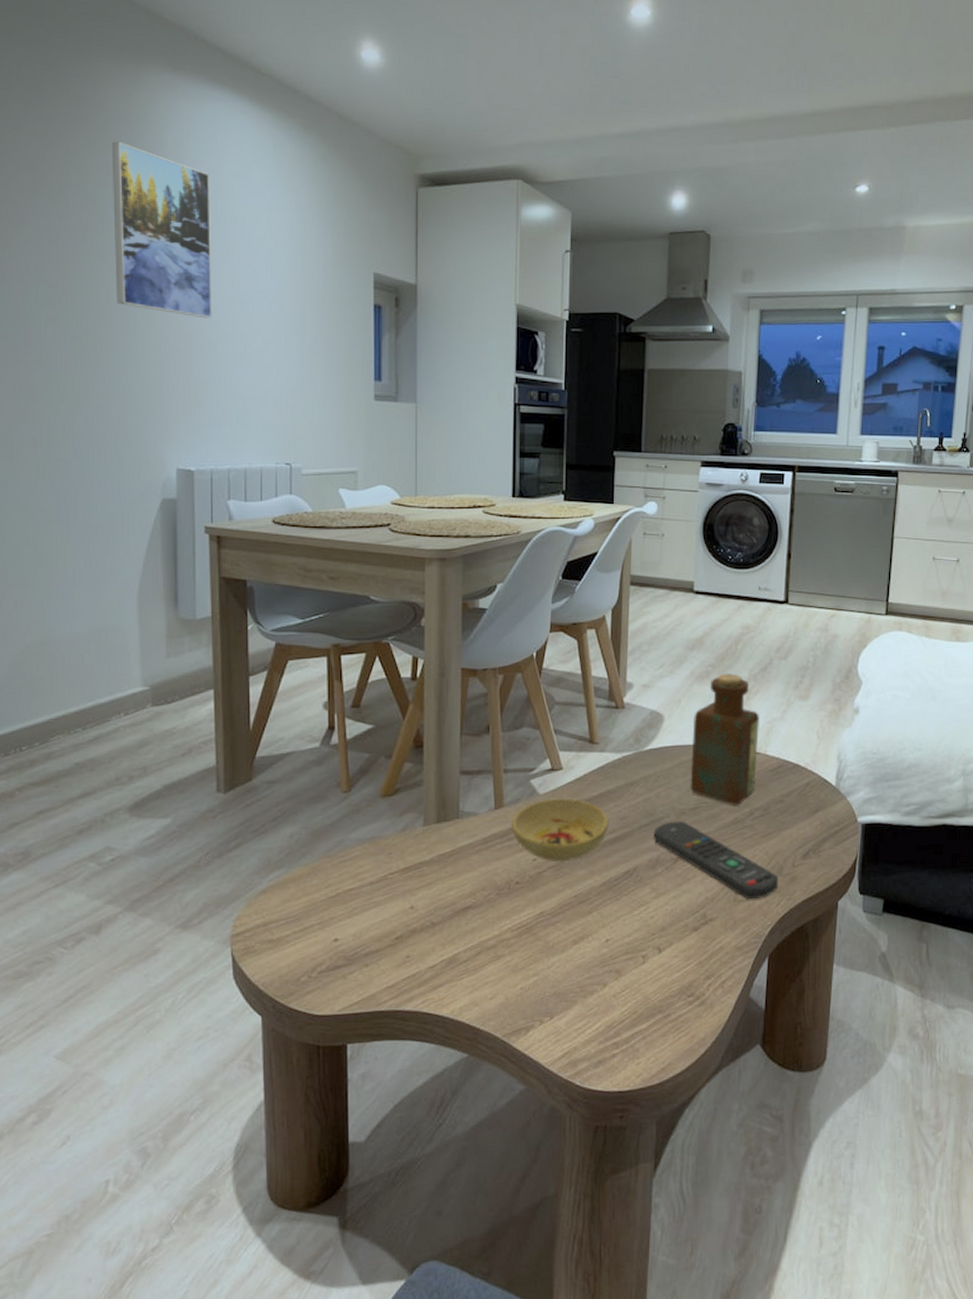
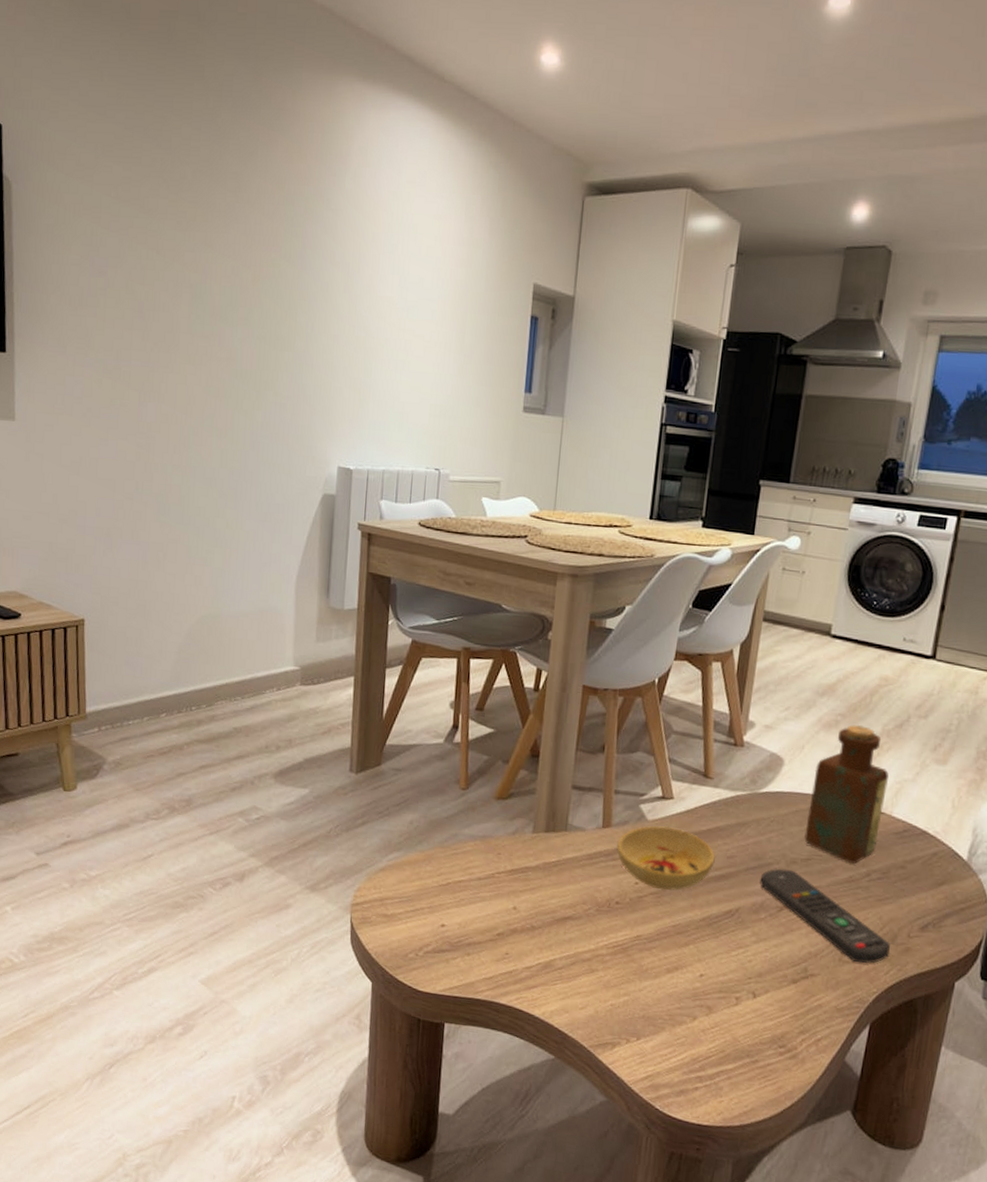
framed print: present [111,141,213,319] -> none [298,150,388,324]

